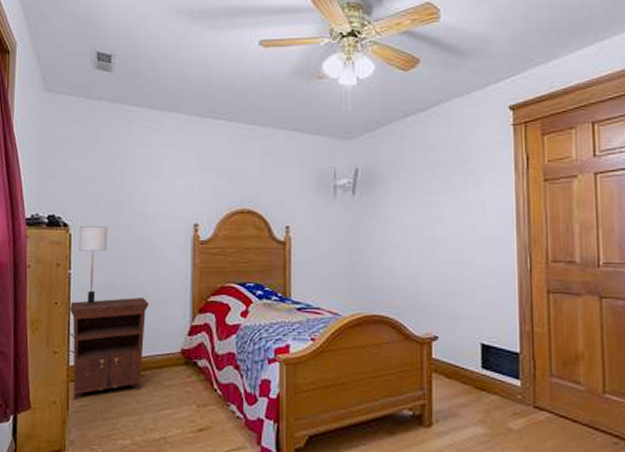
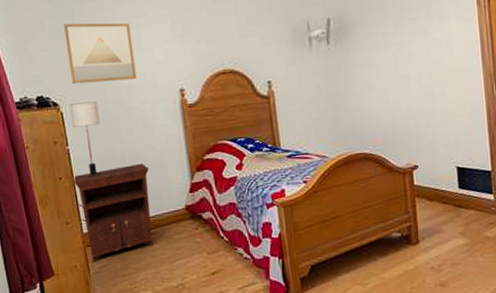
wall art: none [87,145,154,208] -> present [64,23,137,84]

